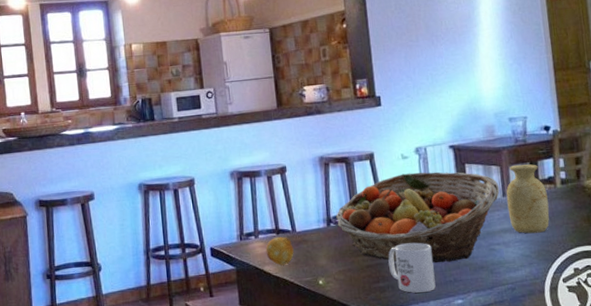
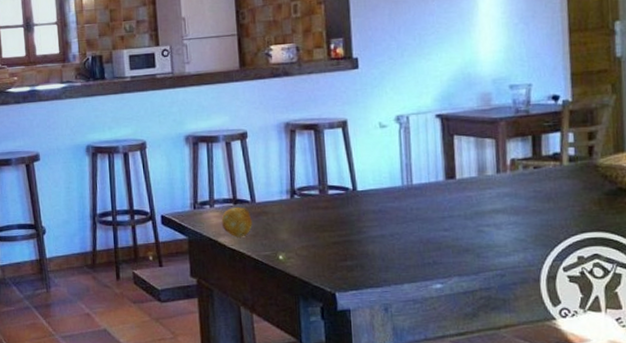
fruit basket: present [336,172,500,263] -> none [301,143,494,243]
mug: present [388,242,436,293] -> none [358,220,412,274]
vase: present [506,164,550,234] -> none [501,137,552,216]

